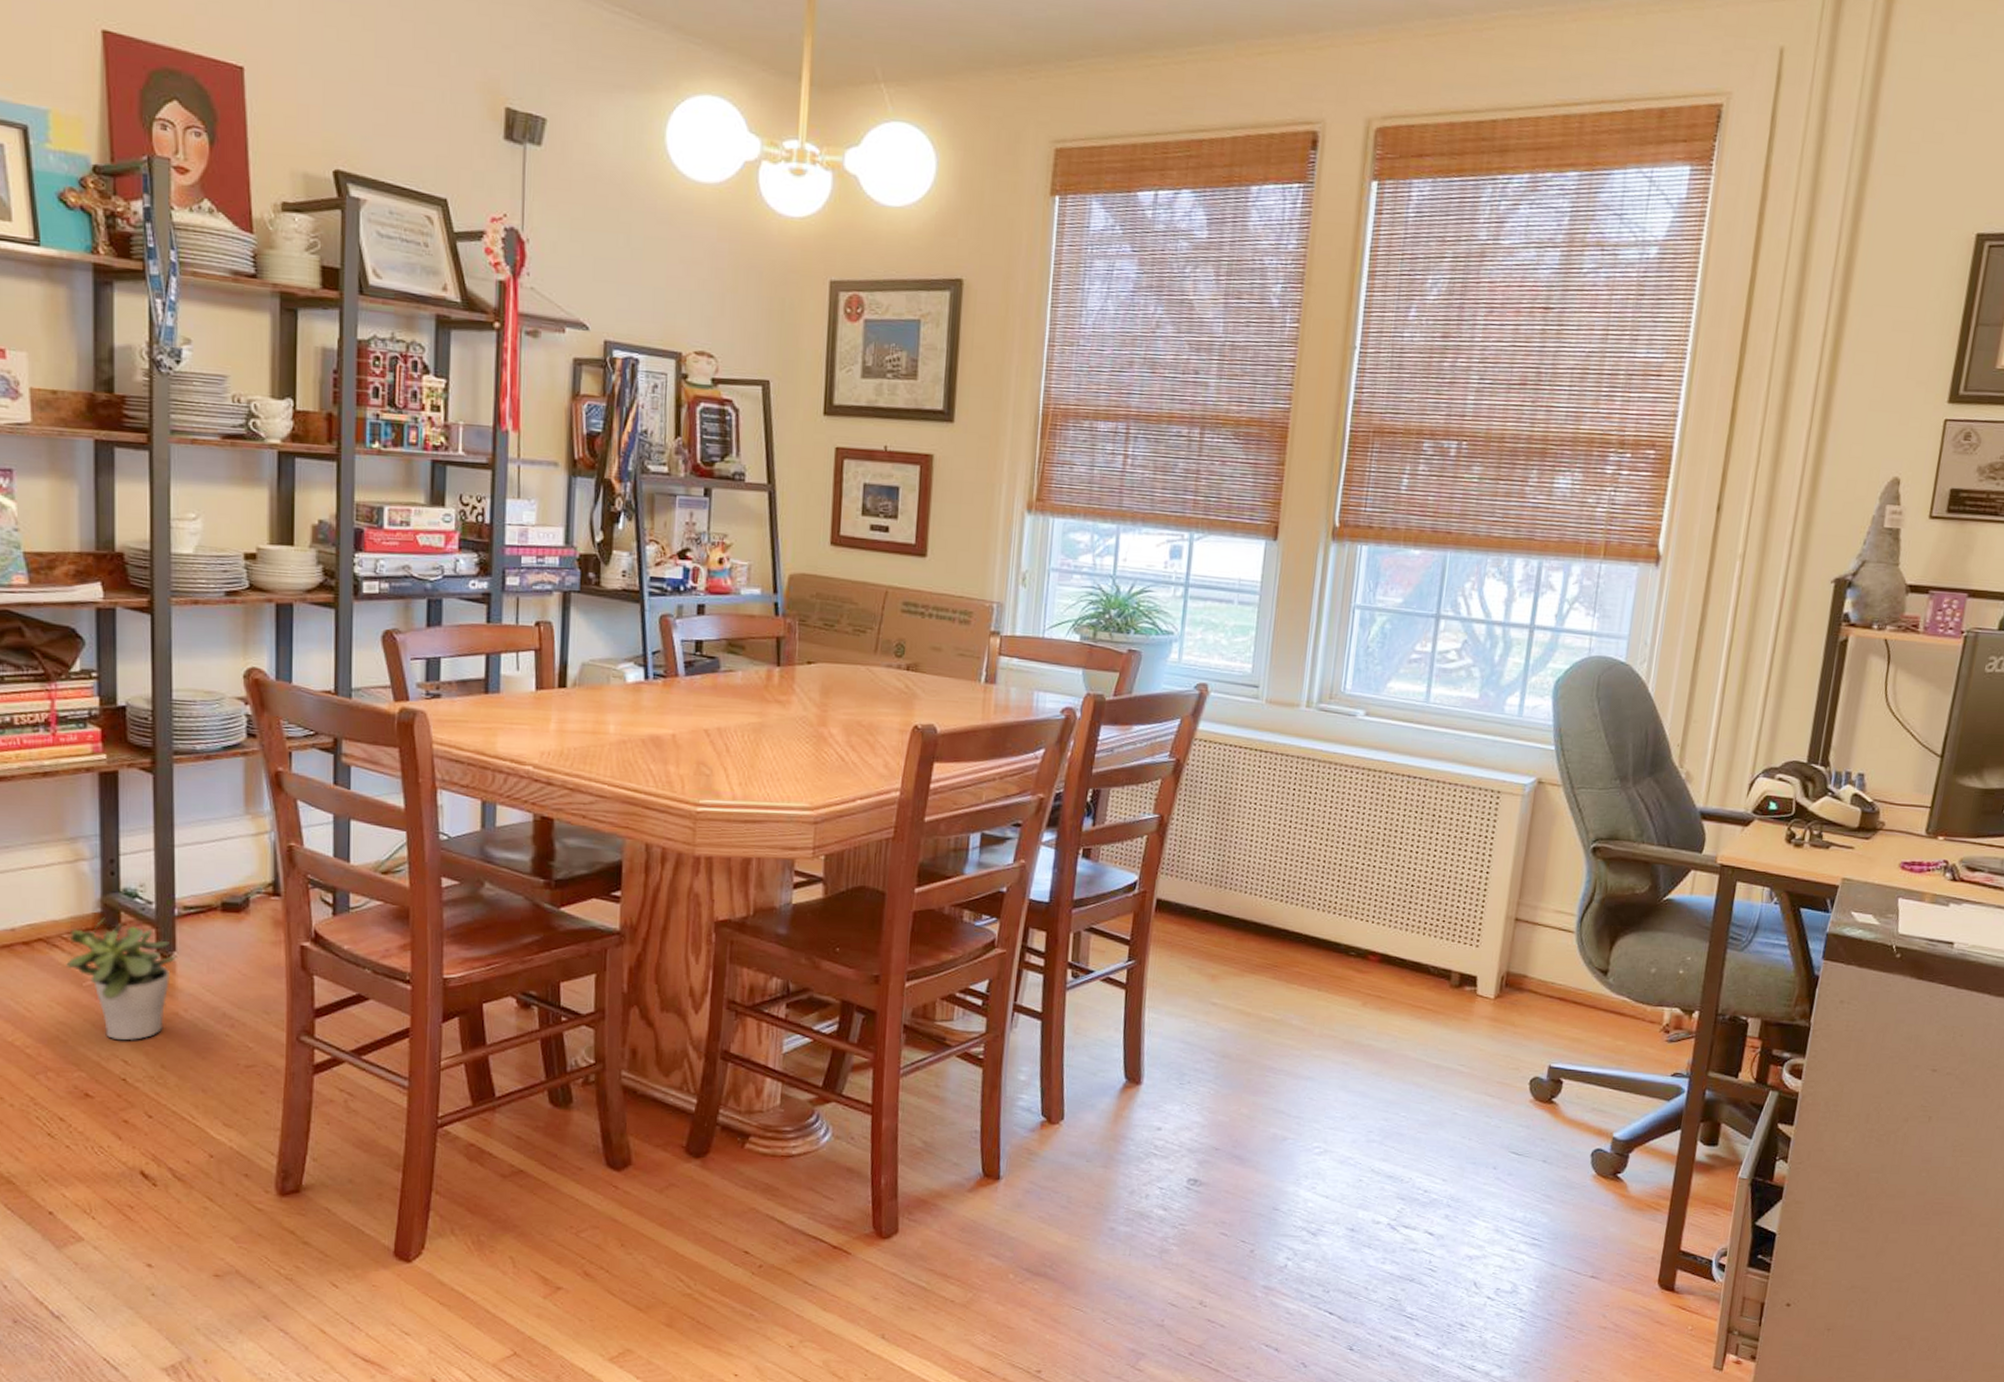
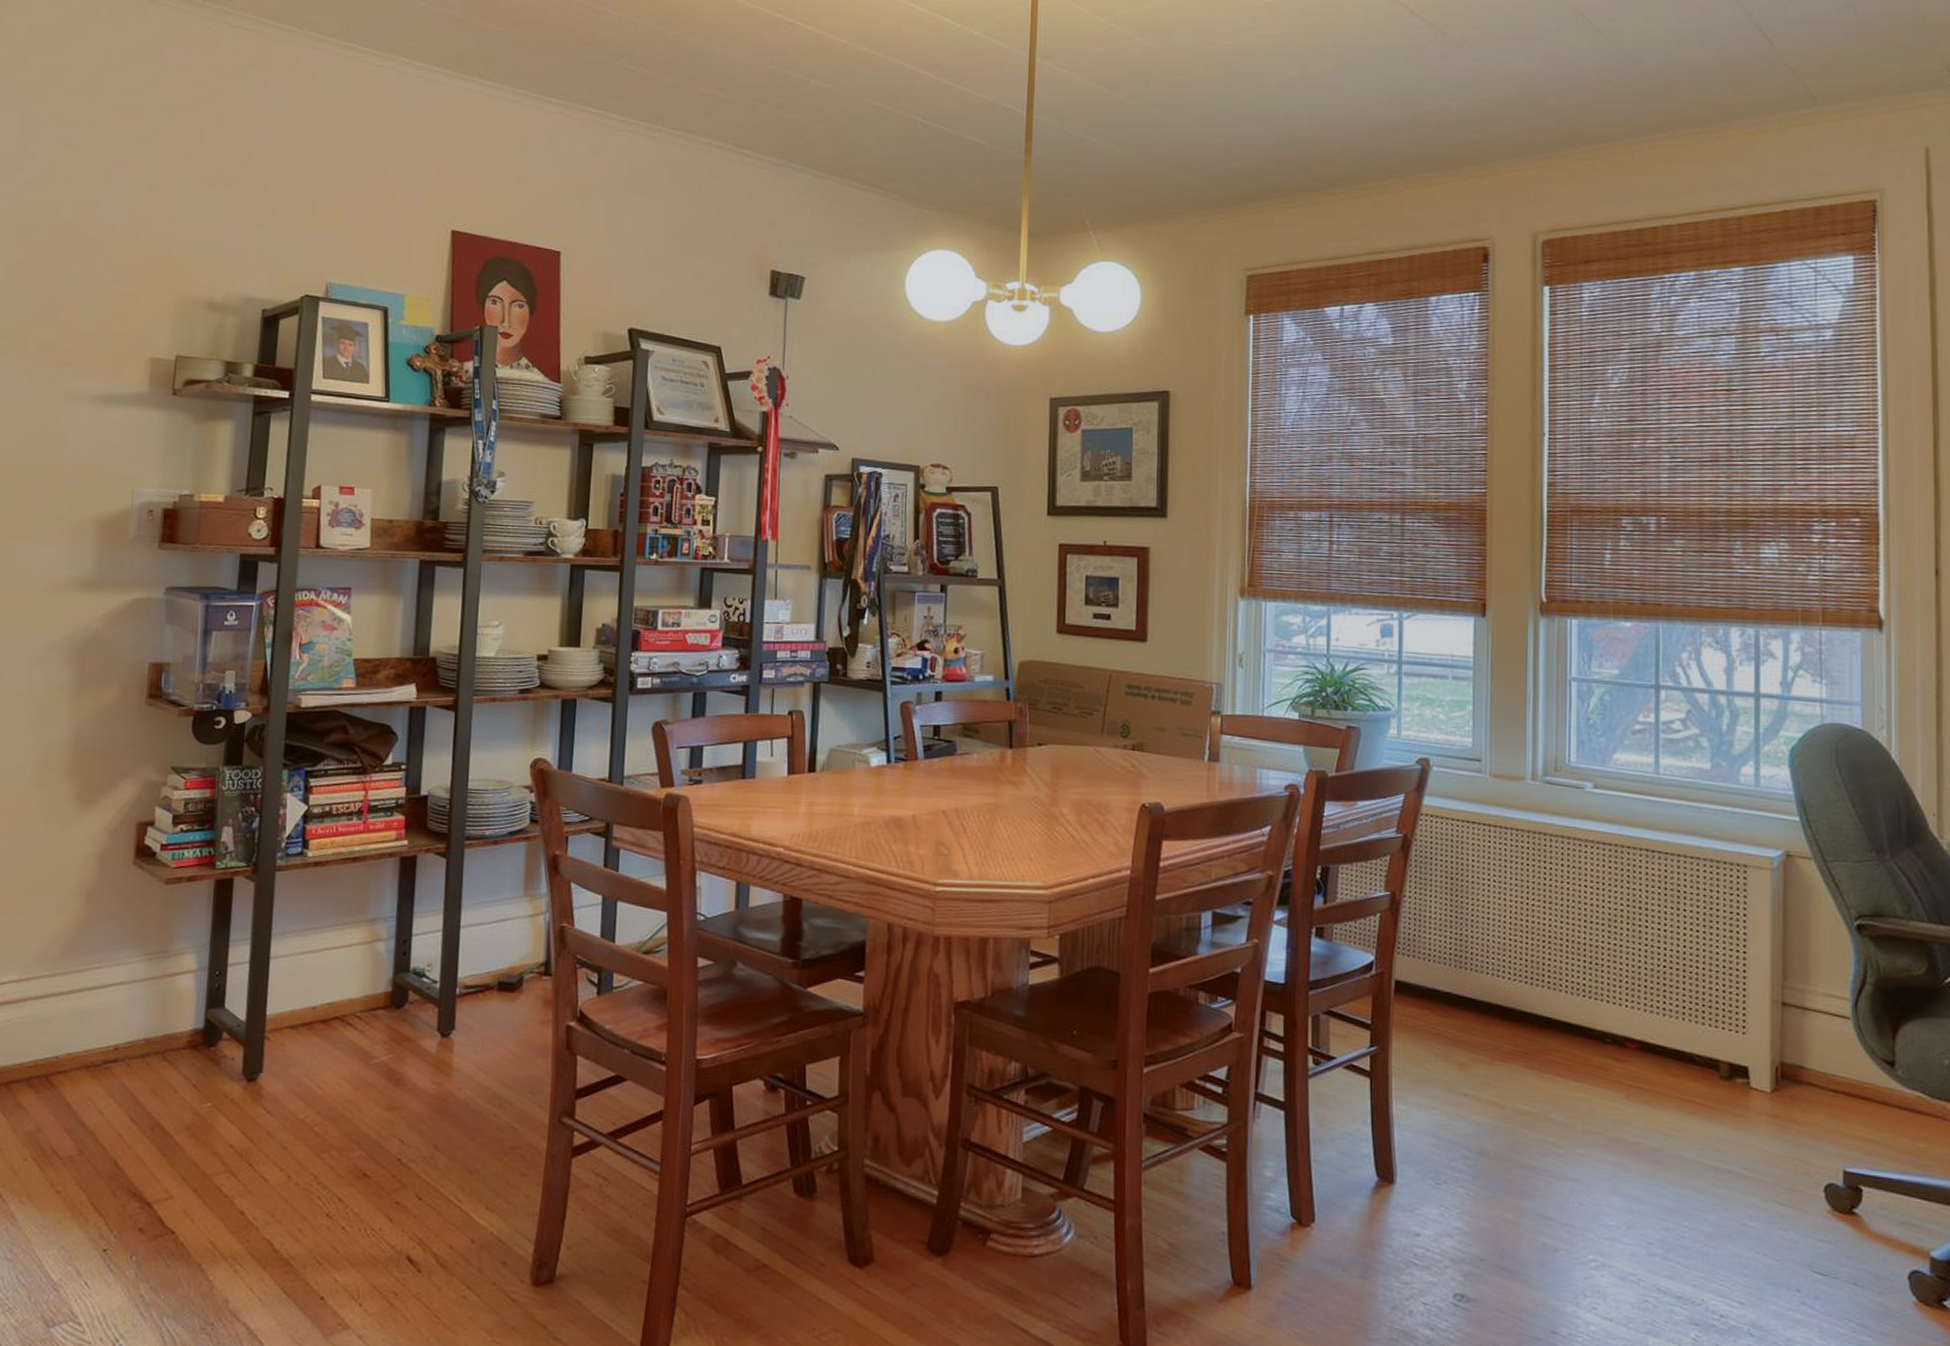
potted plant: present [66,917,177,1041] -> none [357,996,455,1120]

